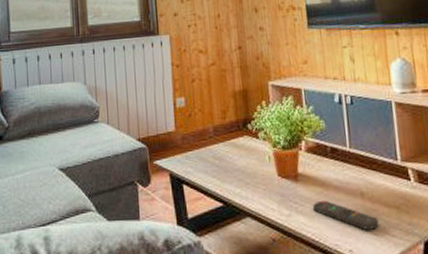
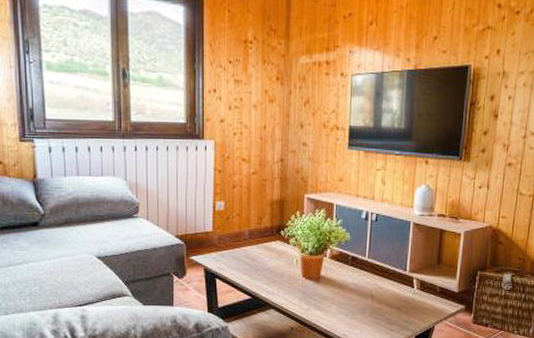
remote control: present [313,200,379,231] -> none [329,299,382,325]

